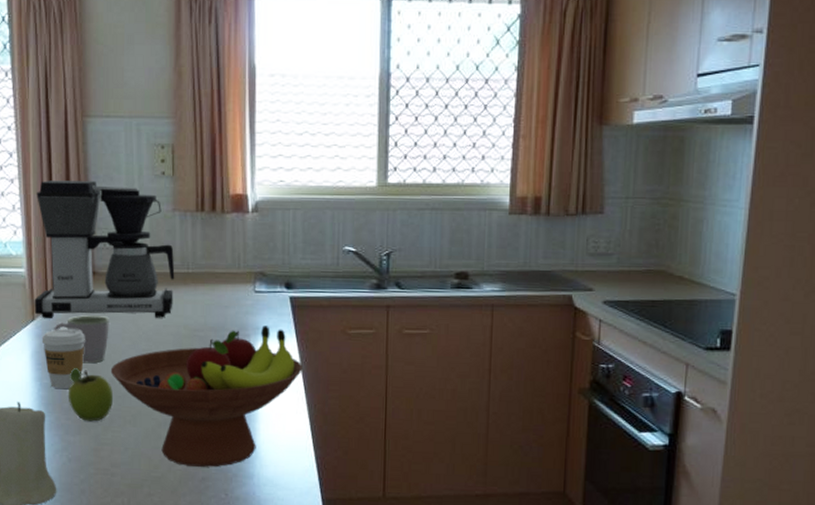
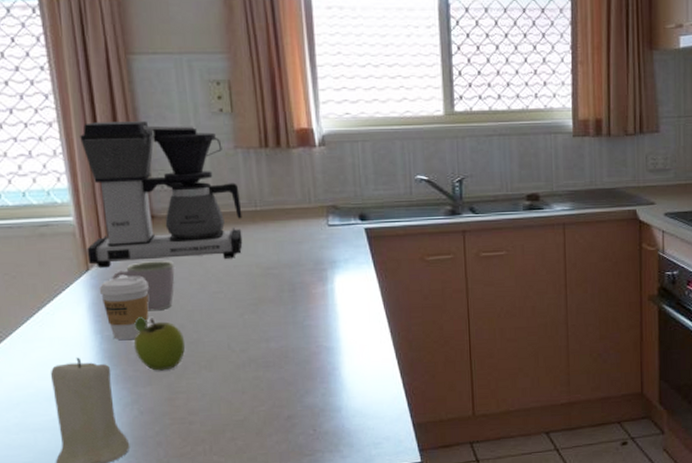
fruit bowl: present [110,325,303,467] -> none [179,258,383,406]

